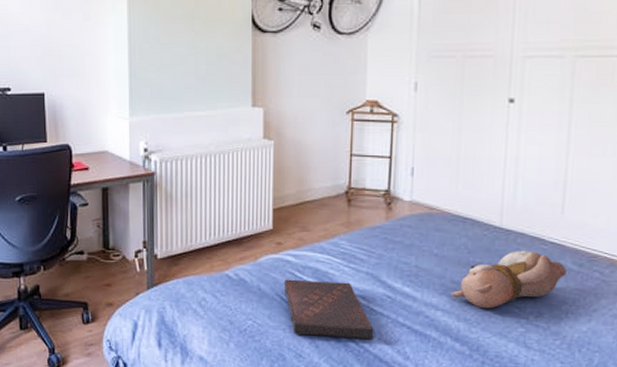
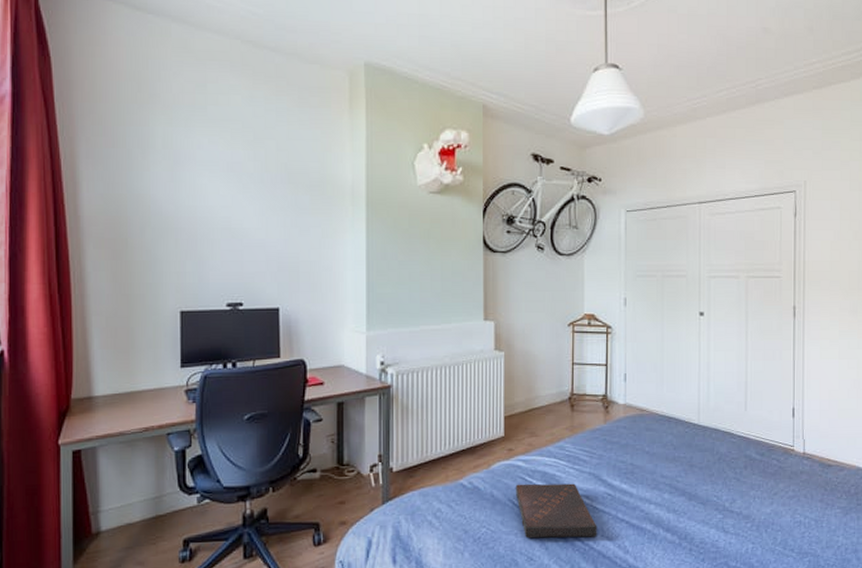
teddy bear: present [450,250,566,309] -> none [661,444,752,499]

